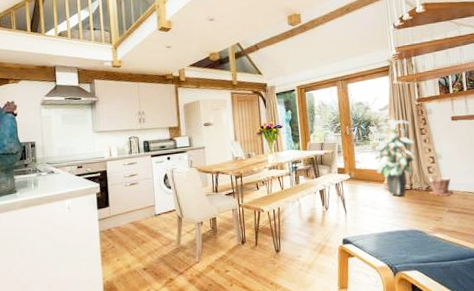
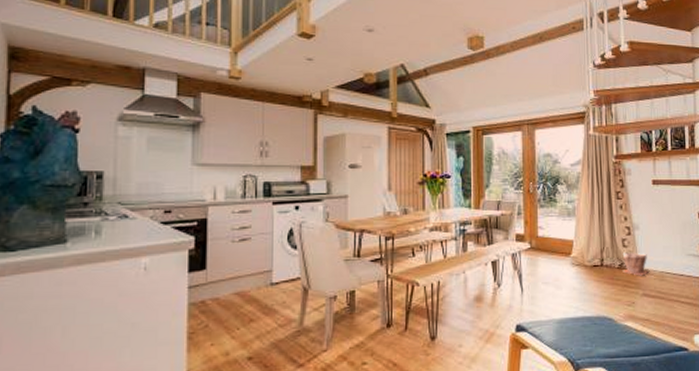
indoor plant: present [369,115,416,196] -> none [556,171,610,273]

